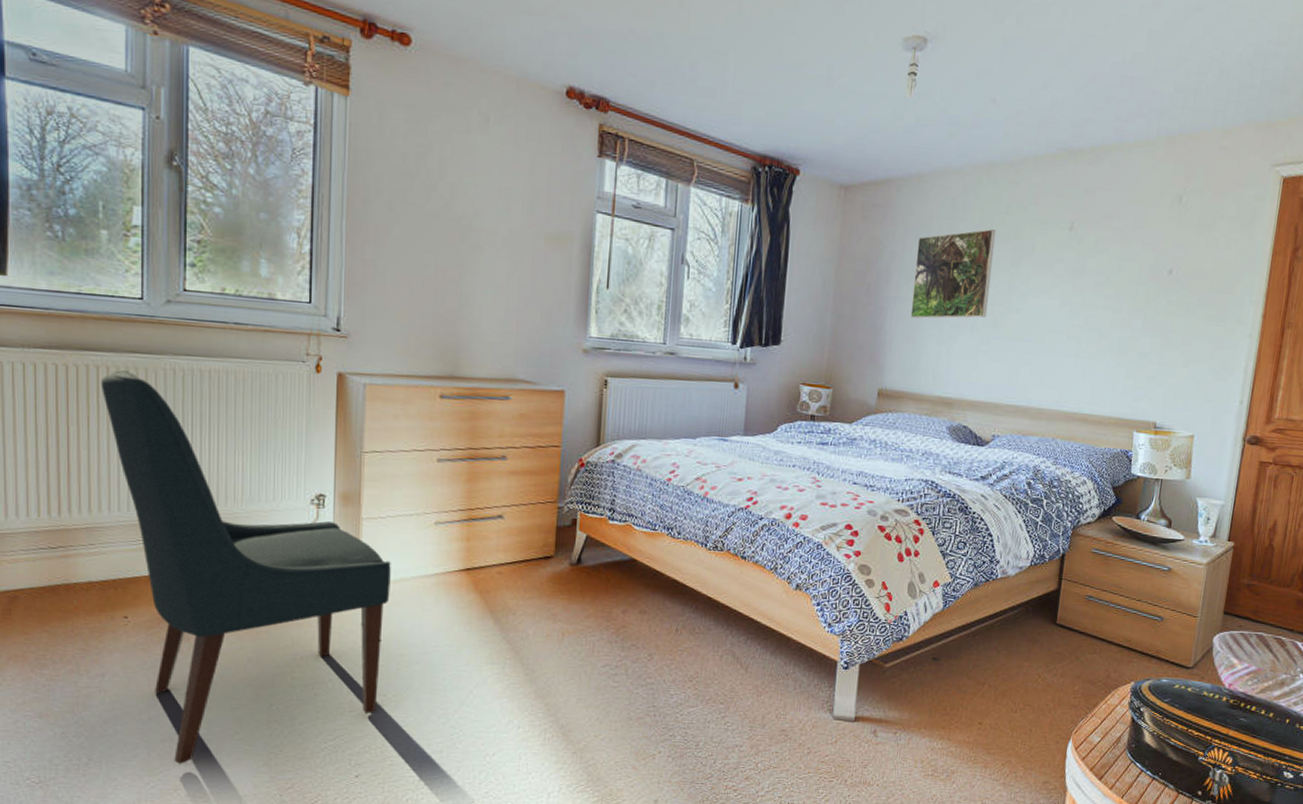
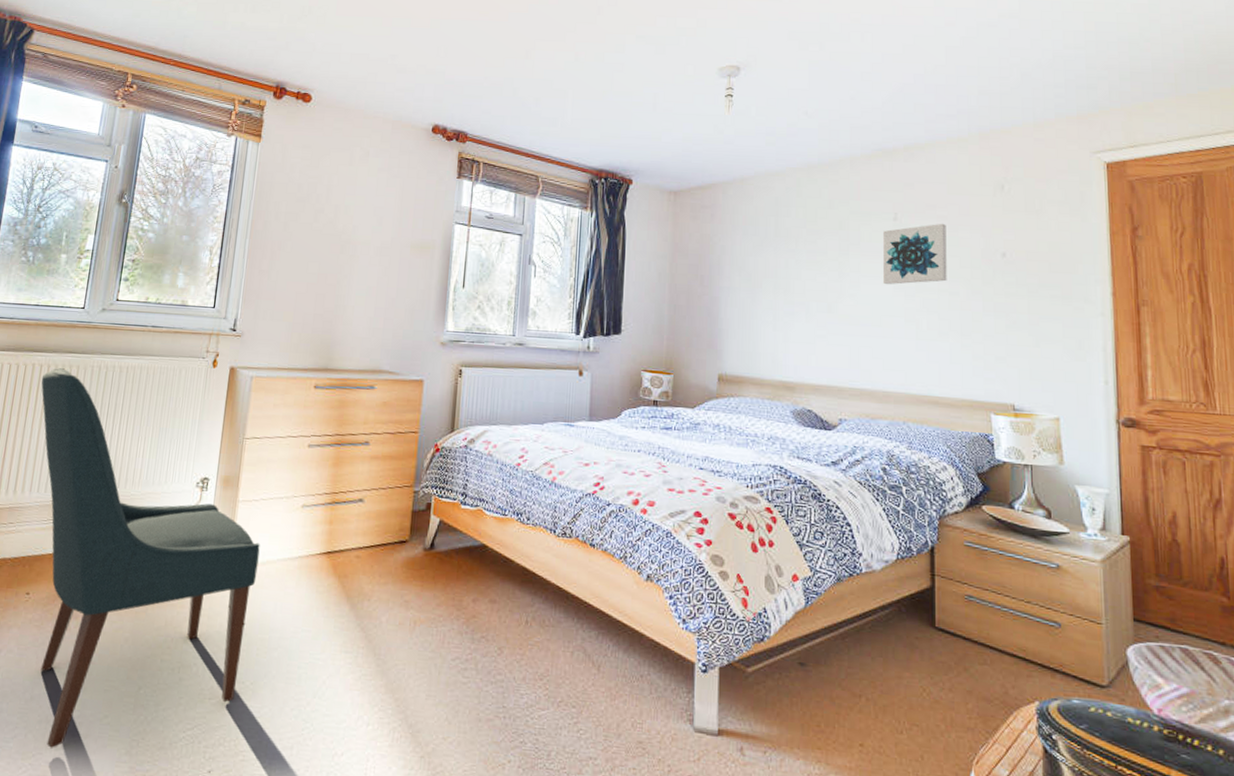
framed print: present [910,229,996,319] -> none [744,223,821,307]
wall art: none [1051,235,1120,300] -> present [883,223,947,285]

